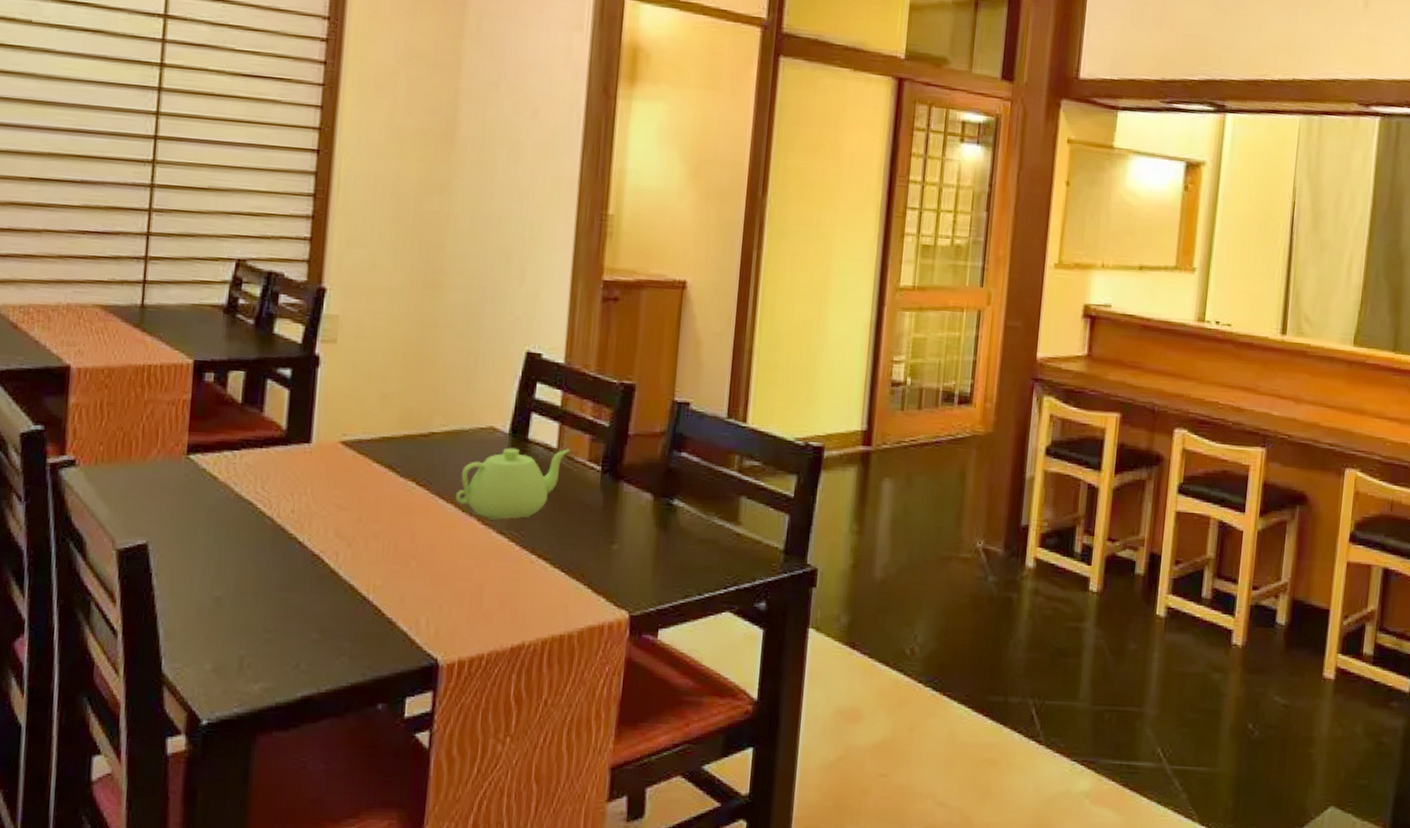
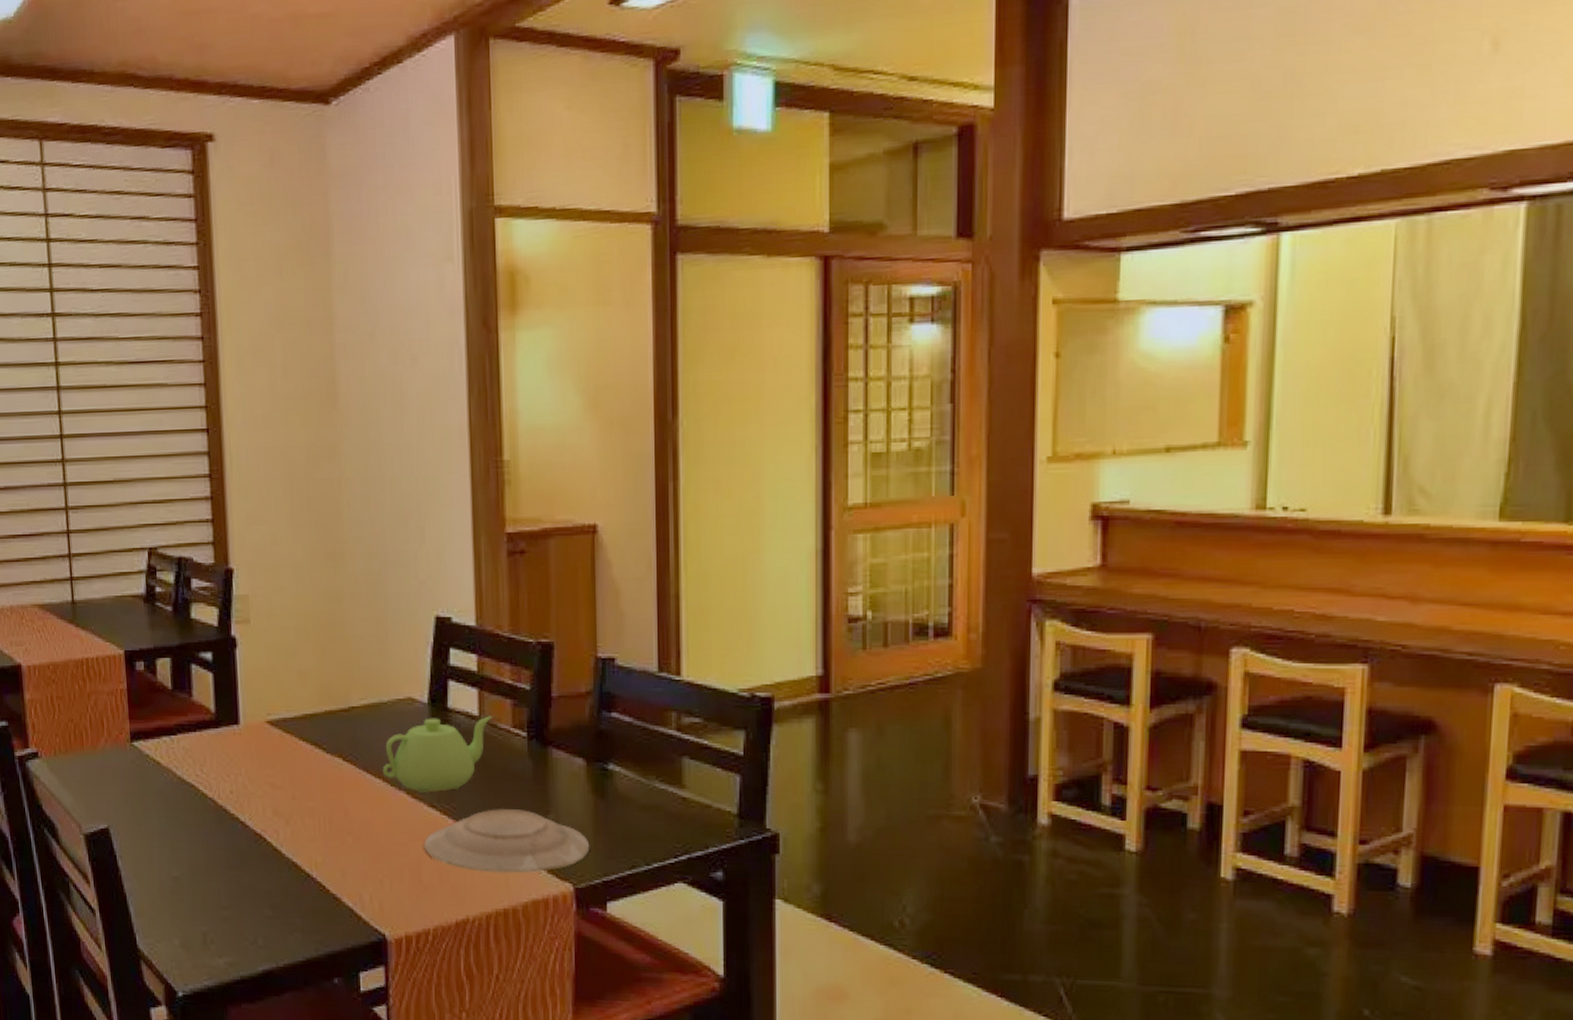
plate: none [488,538,649,601] -> present [423,809,590,874]

